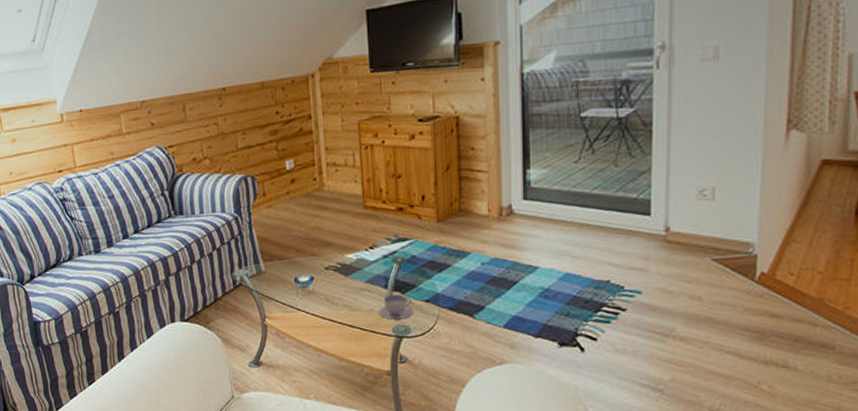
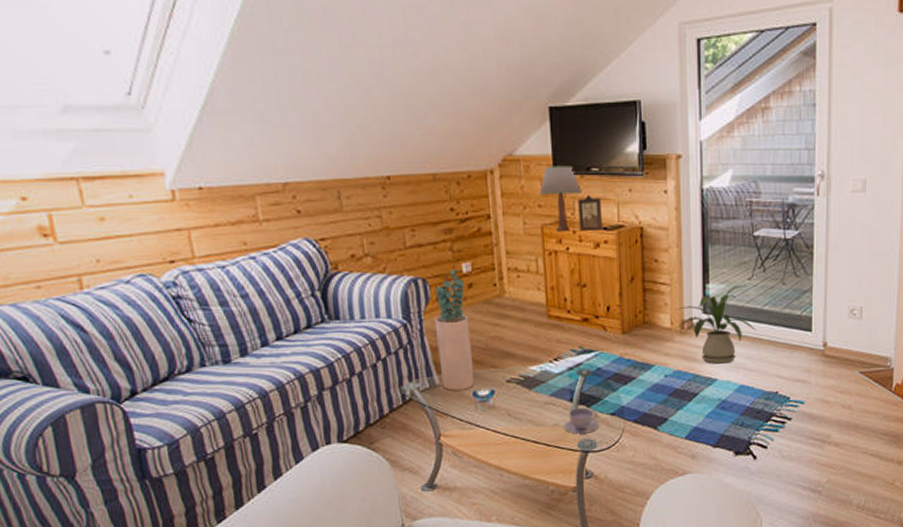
vase: none [261,161,296,278] -> present [434,263,475,392]
table lamp: none [356,62,397,127] -> present [539,164,582,232]
photo frame: none [393,89,420,125] -> present [578,194,605,232]
house plant: none [493,168,584,251] -> present [675,284,757,364]

